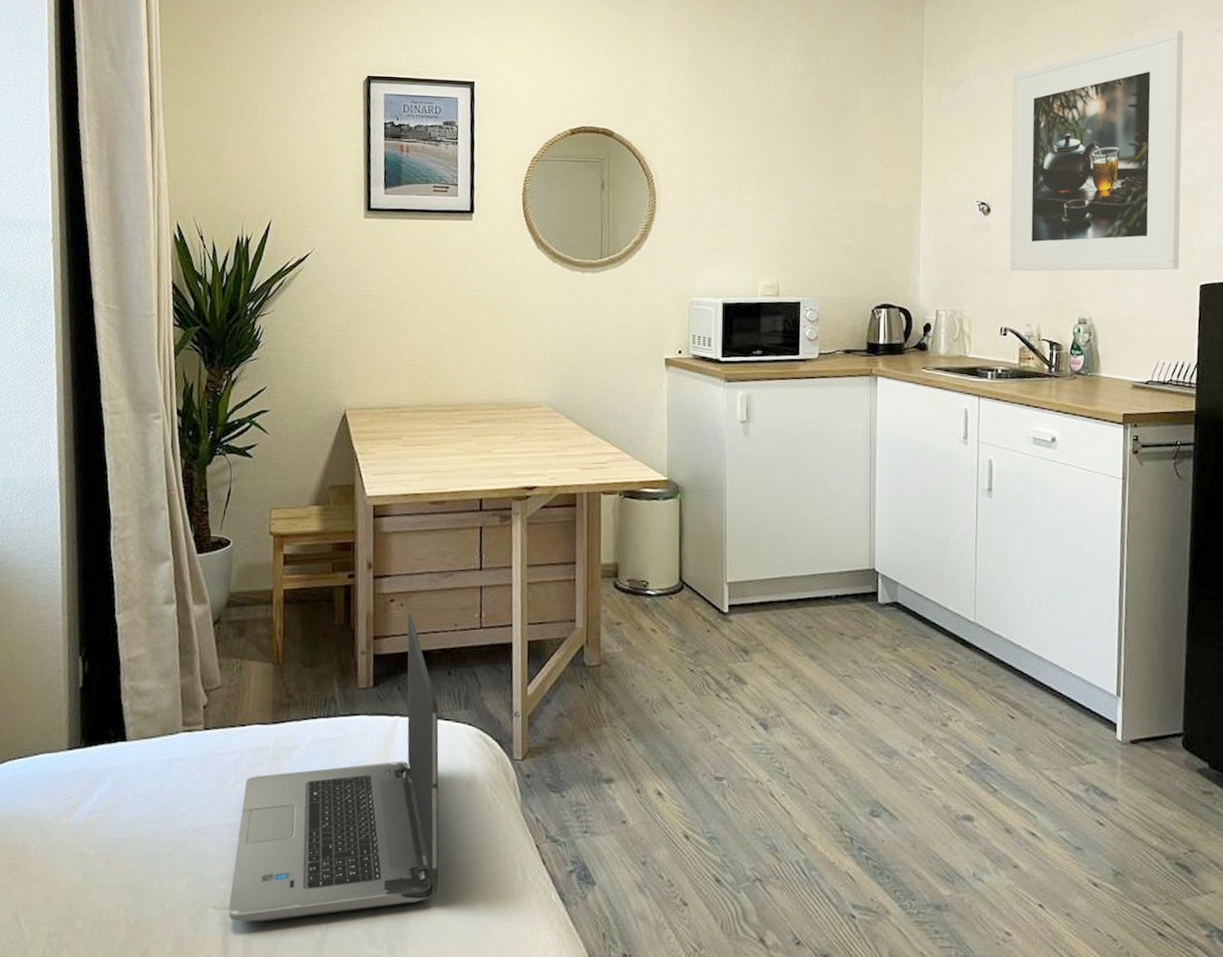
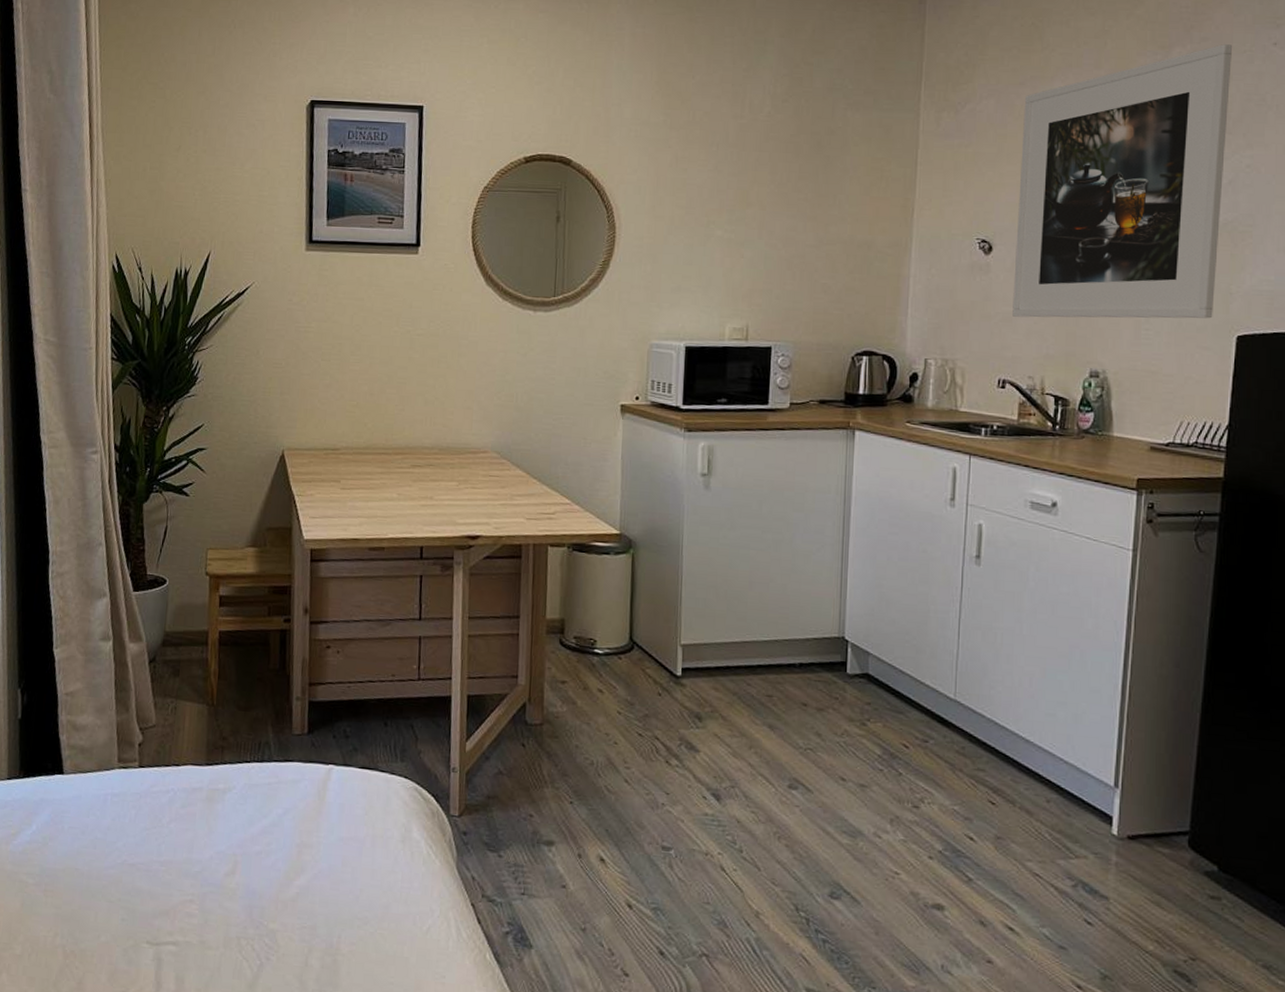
laptop computer: present [228,613,439,922] -> none [161,661,374,961]

